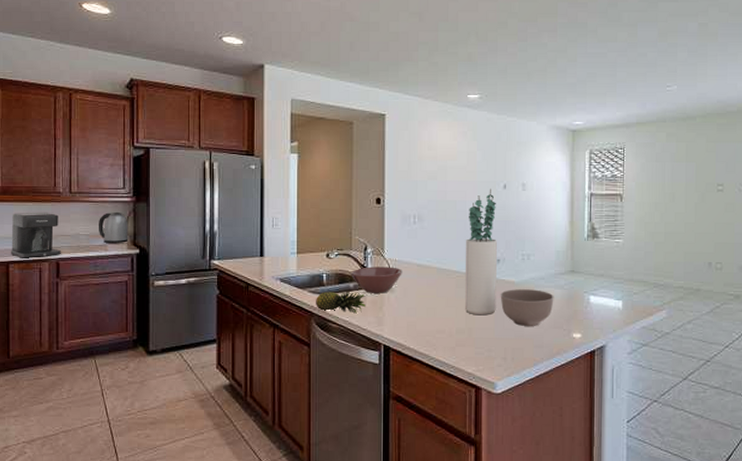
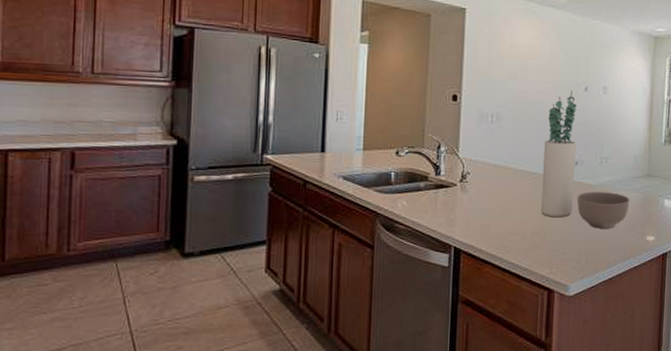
coffee maker: present [10,212,61,259] -> none [10,93,78,147]
kettle: present [99,212,129,244] -> none [127,98,165,134]
fruit: present [316,291,366,314] -> none [382,191,436,215]
bowl: present [350,266,403,293] -> none [421,165,478,194]

